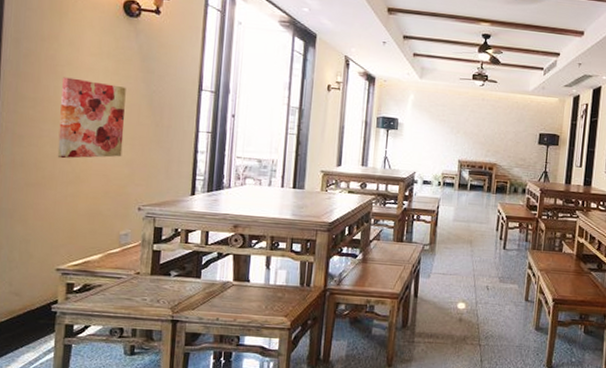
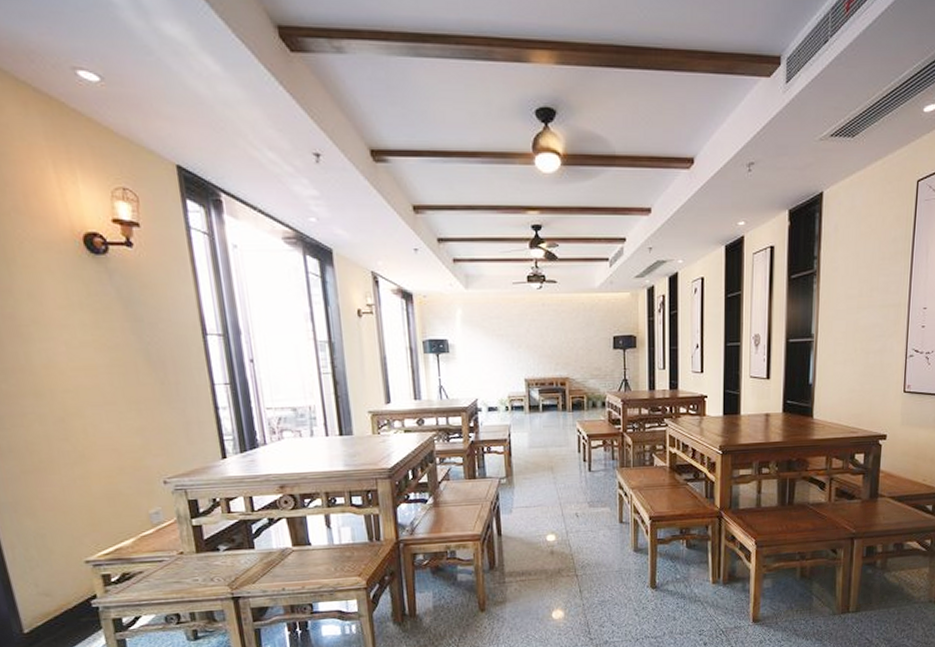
wall art: present [57,77,126,159] -> none [30,339,129,437]

